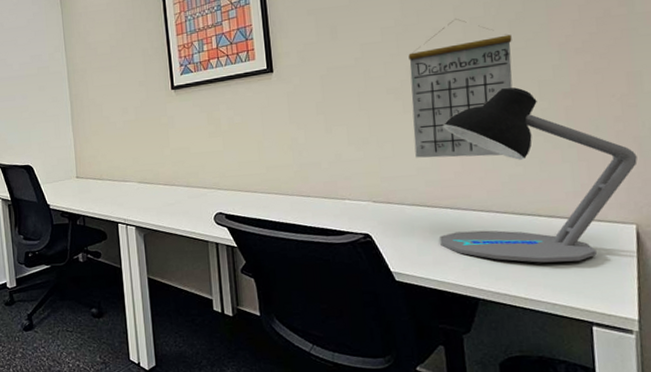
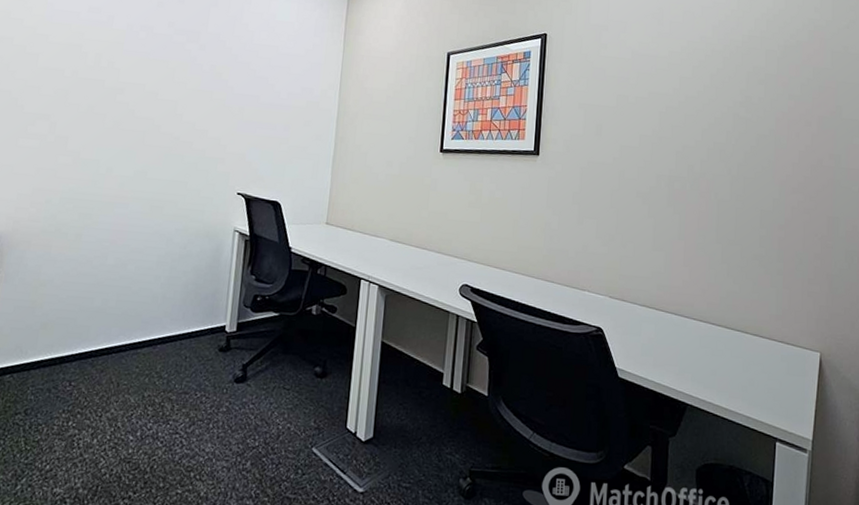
calendar: present [408,19,513,158] -> none [652,141,745,272]
desk lamp: present [440,87,638,263] -> none [662,211,828,380]

